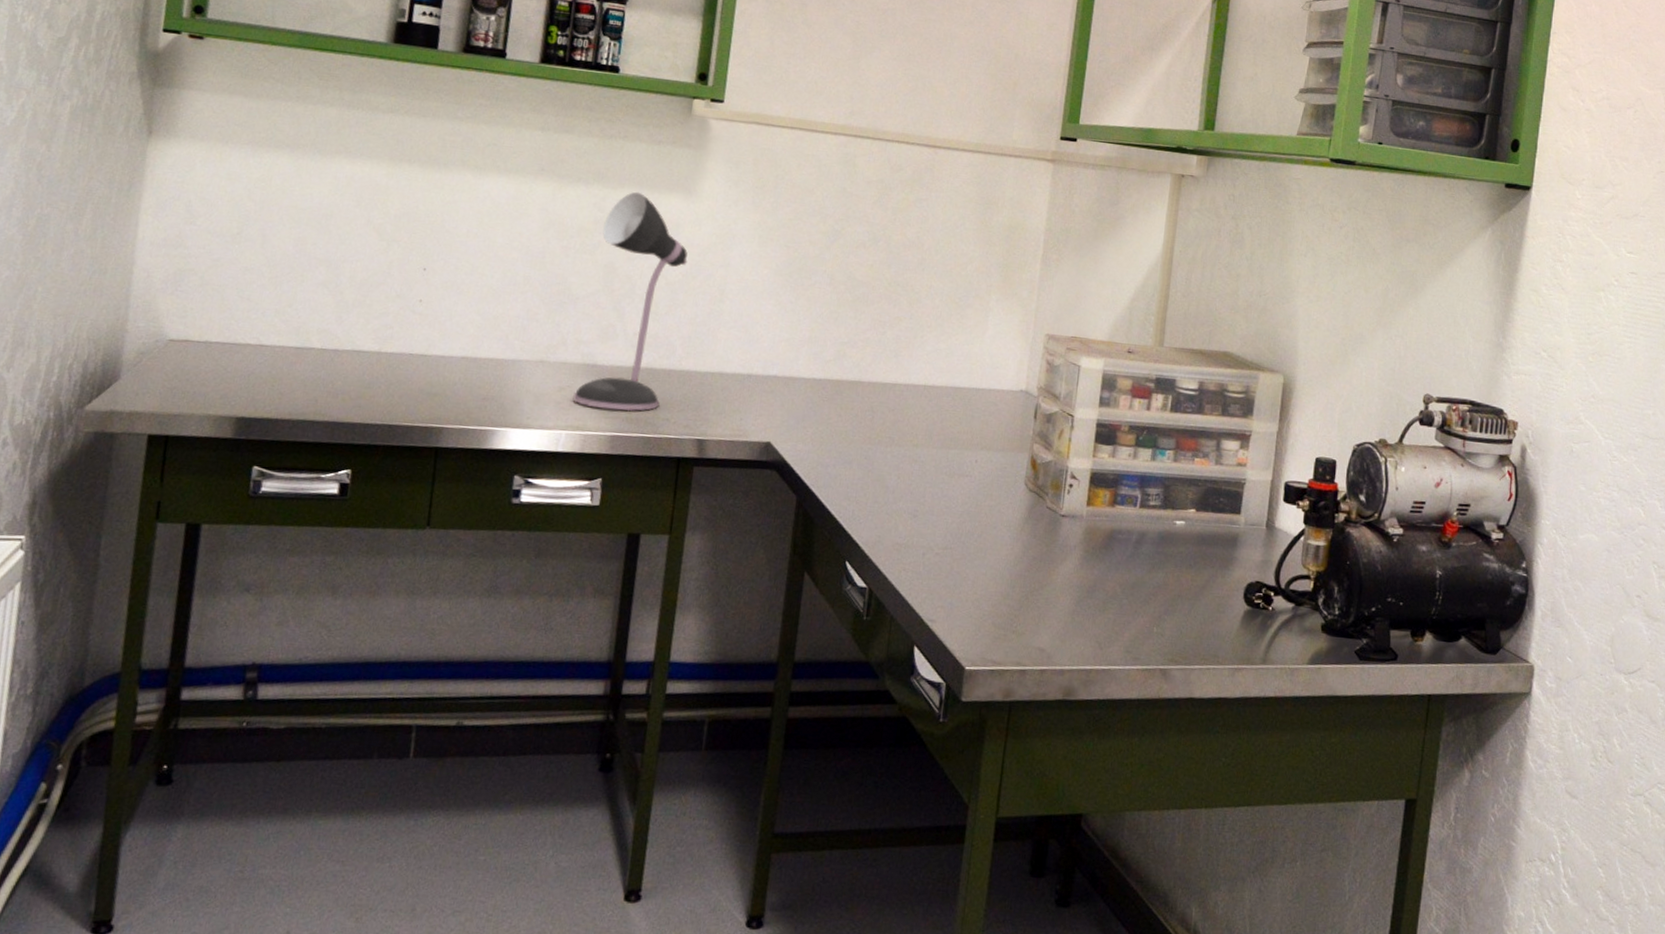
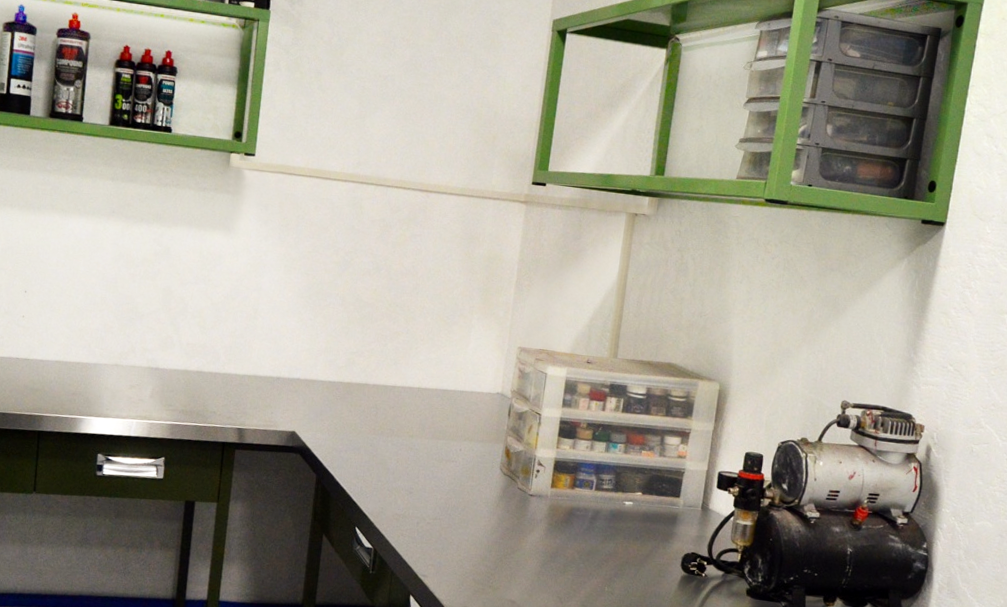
desk lamp: present [573,191,688,412] -> none [141,229,228,405]

